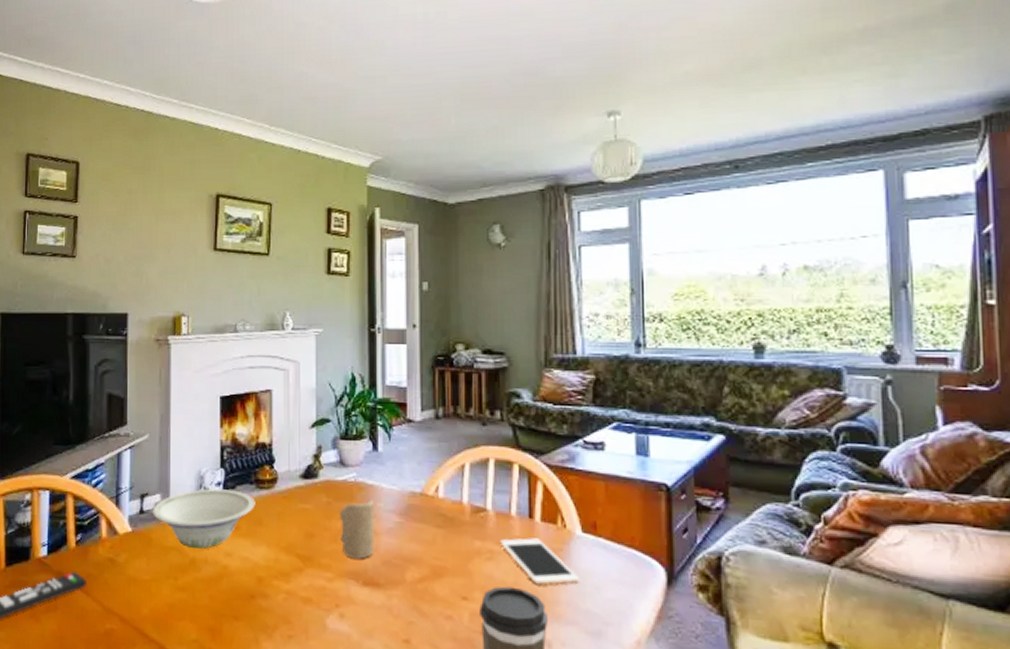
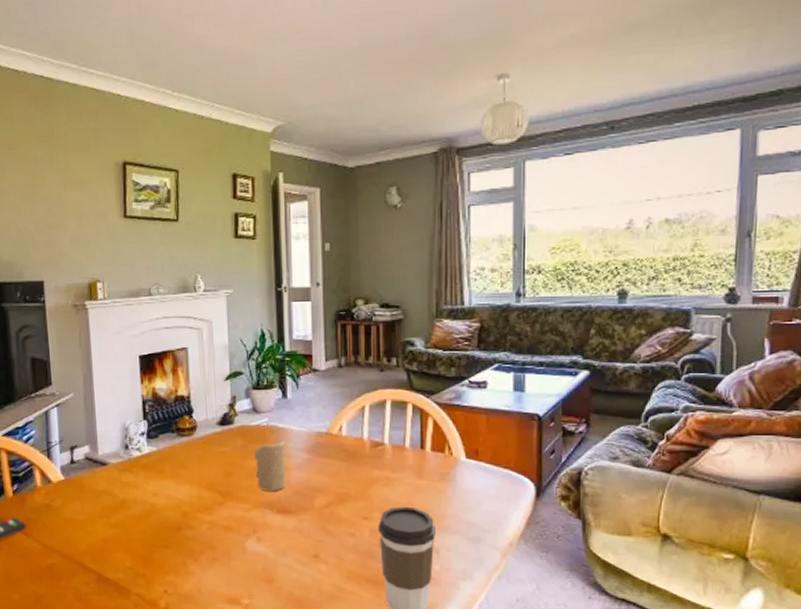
bowl: present [153,488,256,549] -> none [82,438,178,491]
cell phone: present [500,538,580,586] -> none [396,465,464,504]

